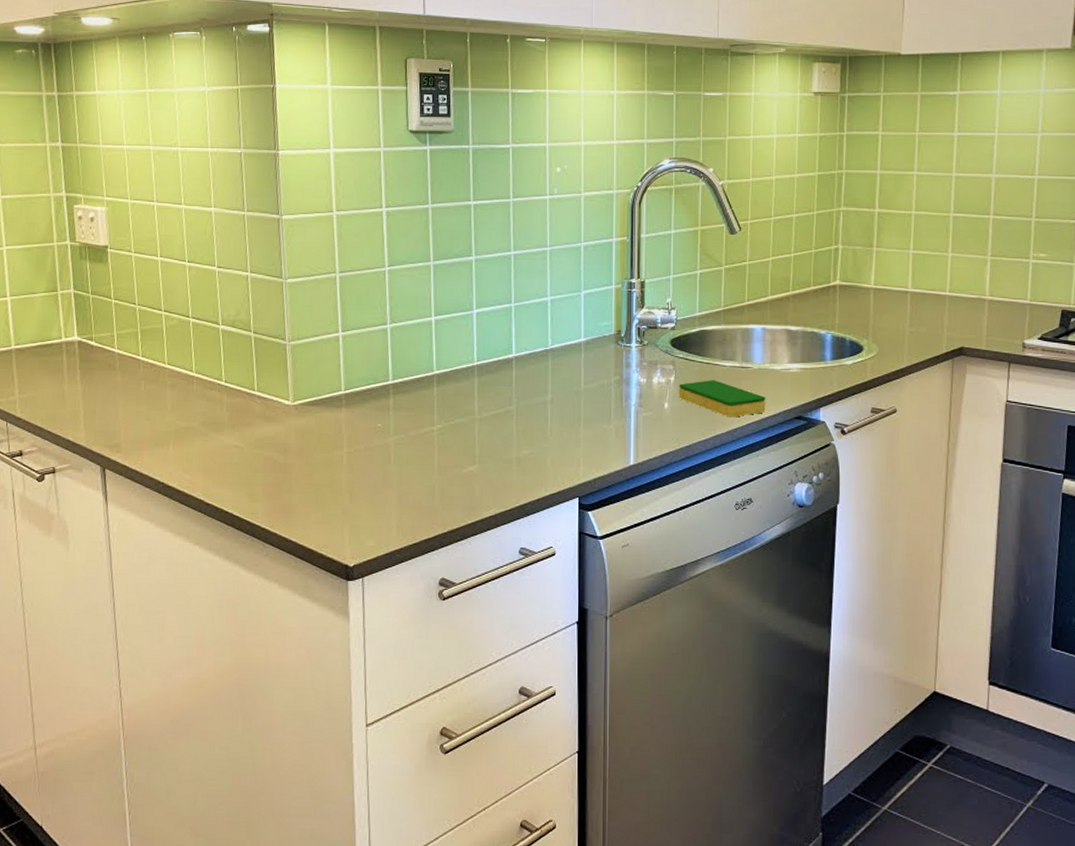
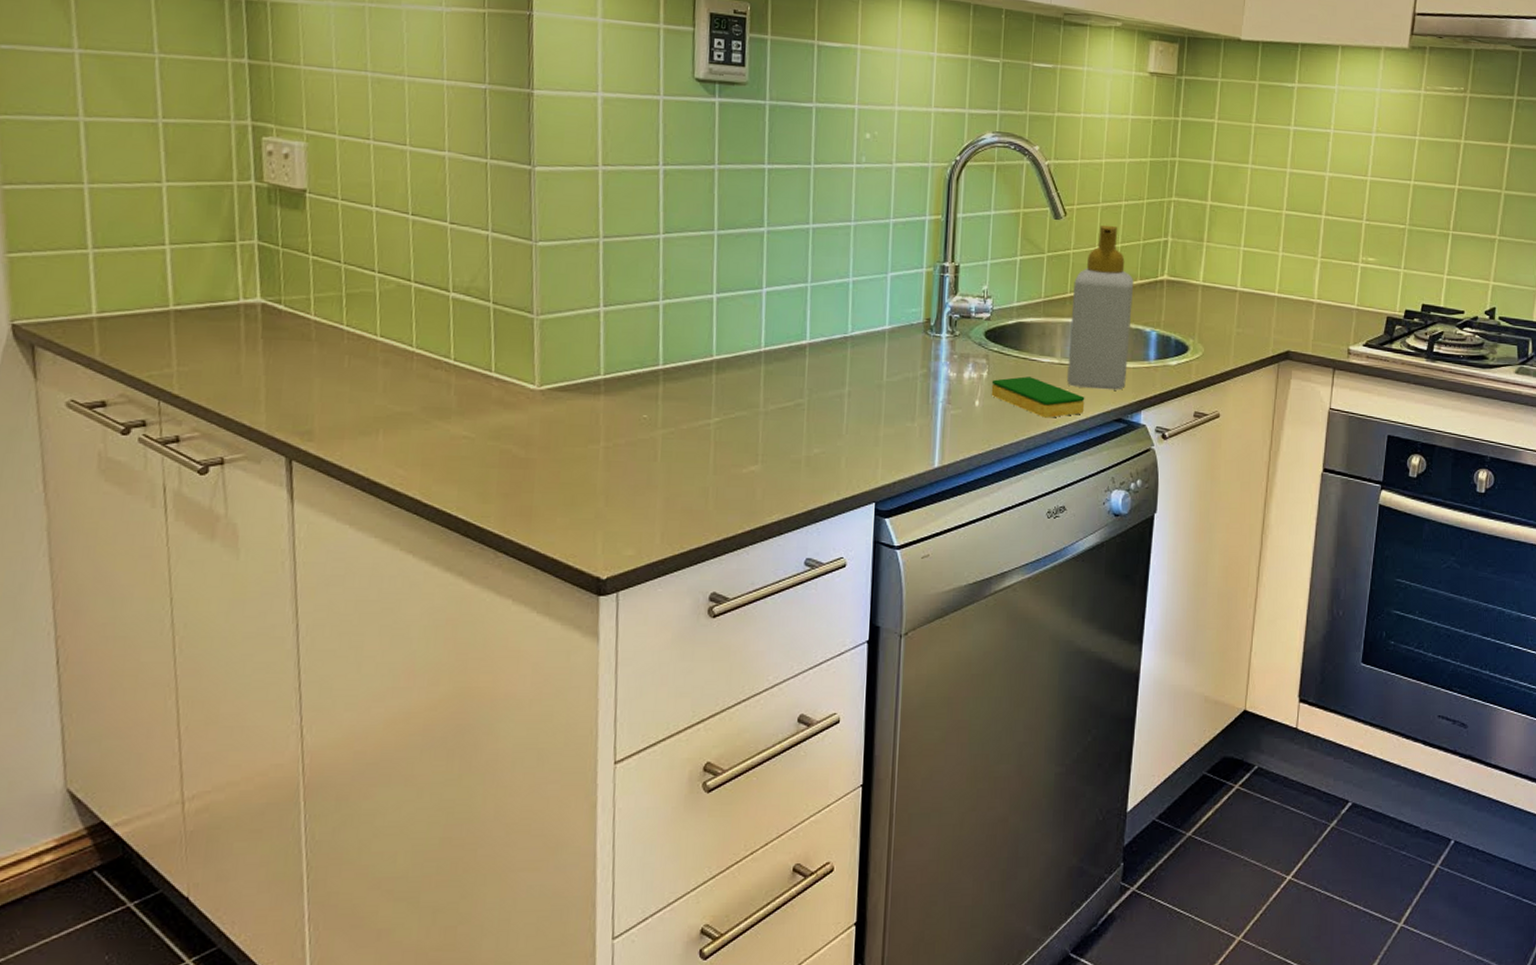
soap bottle: none [749,237,808,390] -> present [1067,224,1134,390]

